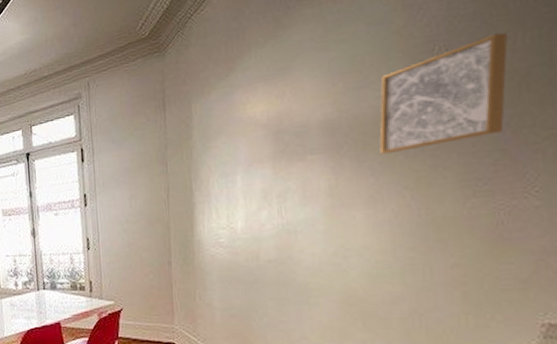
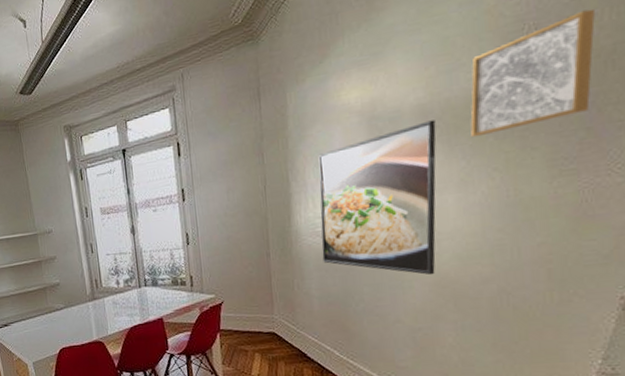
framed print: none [222,136,344,292] -> present [318,120,436,276]

